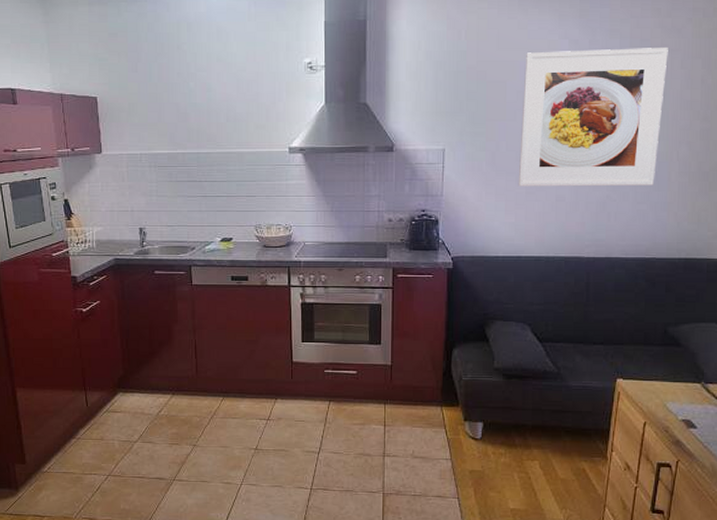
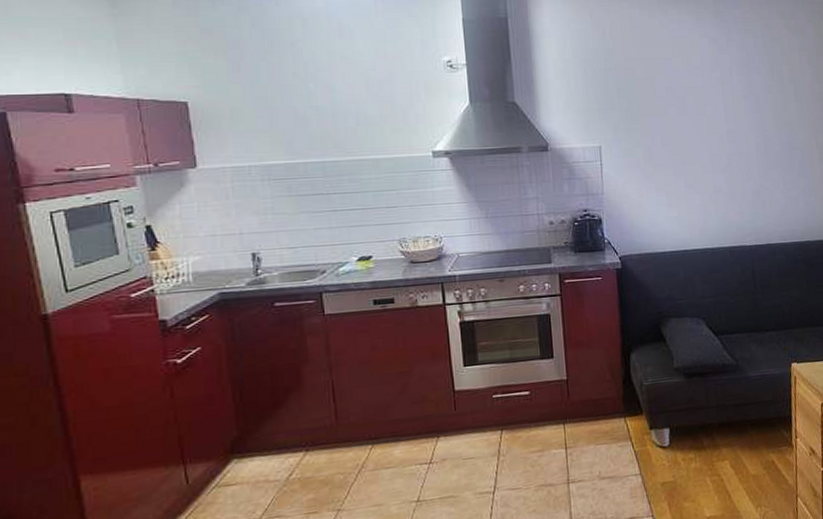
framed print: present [518,48,668,187] -> none [670,46,800,180]

